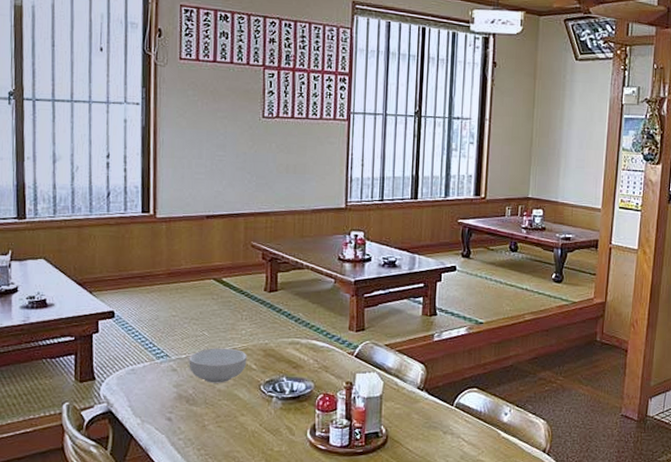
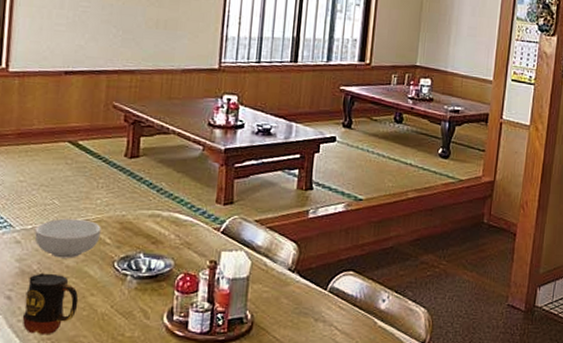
mug: none [182,396,231,451] -> present [22,273,79,335]

